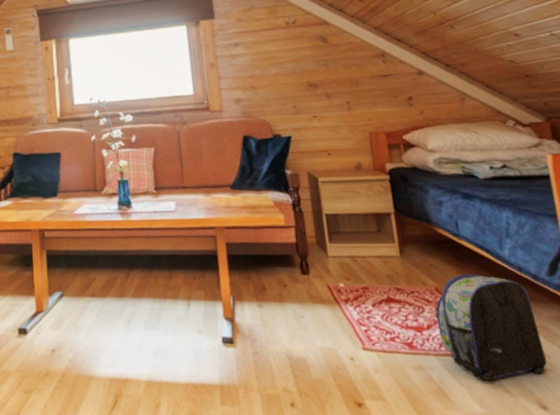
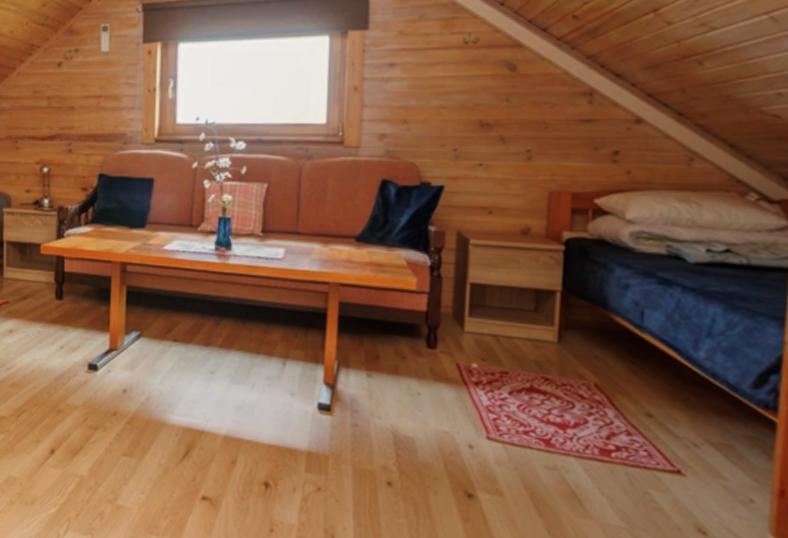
backpack: present [435,273,547,382] -> none [587,372,722,496]

